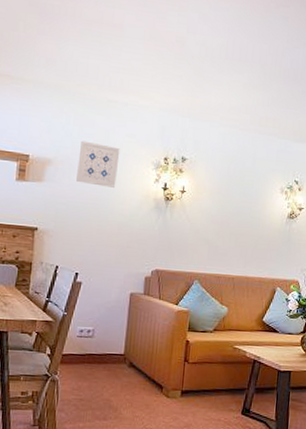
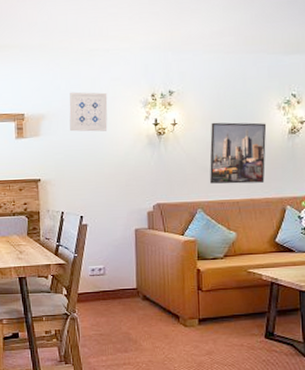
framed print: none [210,196,269,262] -> present [210,122,267,184]

